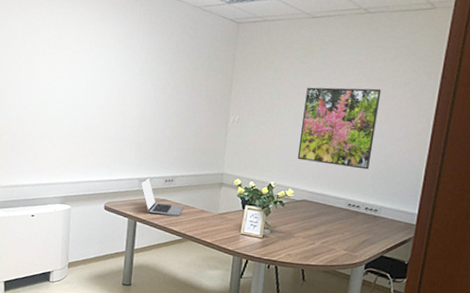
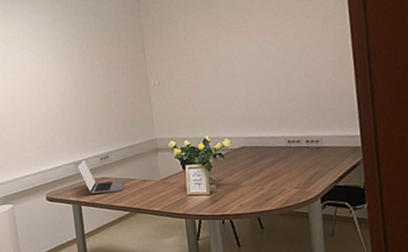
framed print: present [297,87,382,170] -> none [218,21,299,109]

